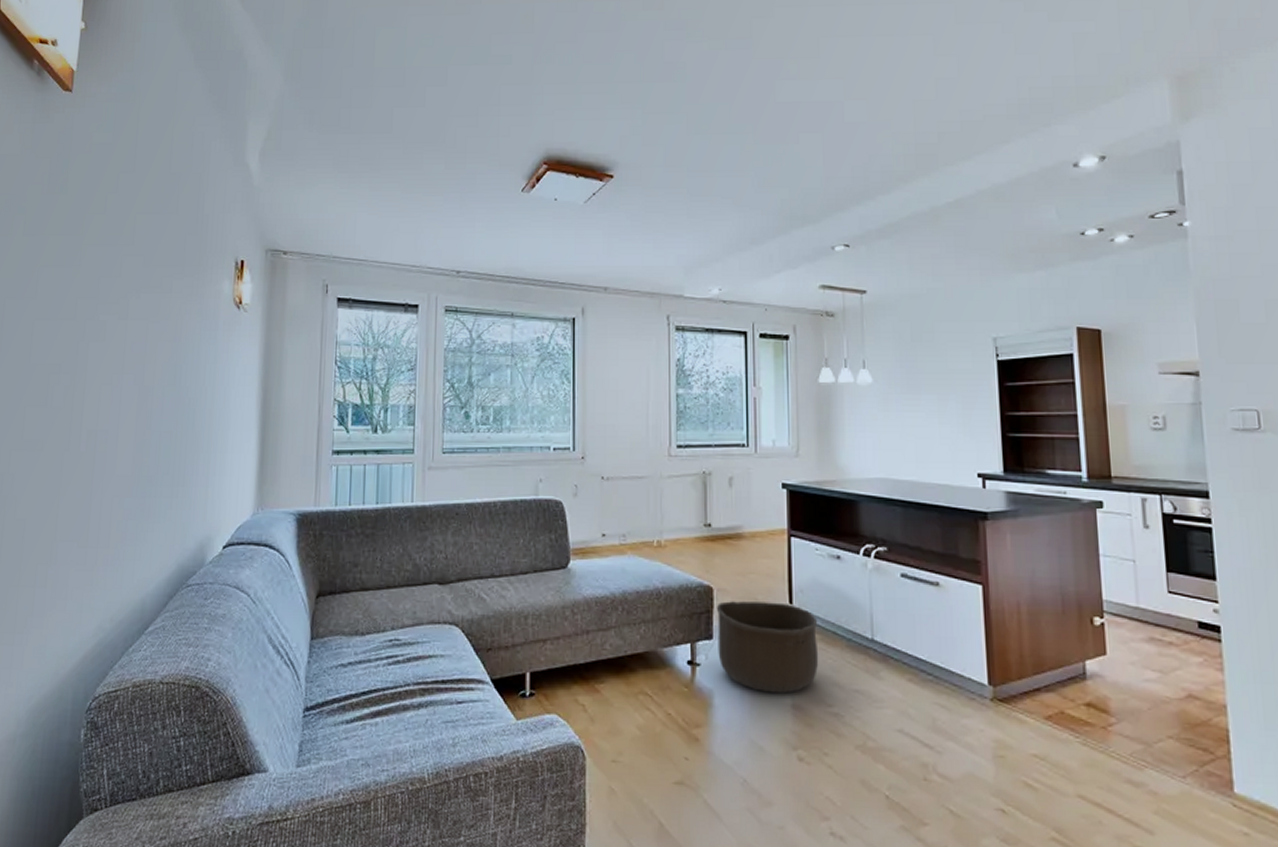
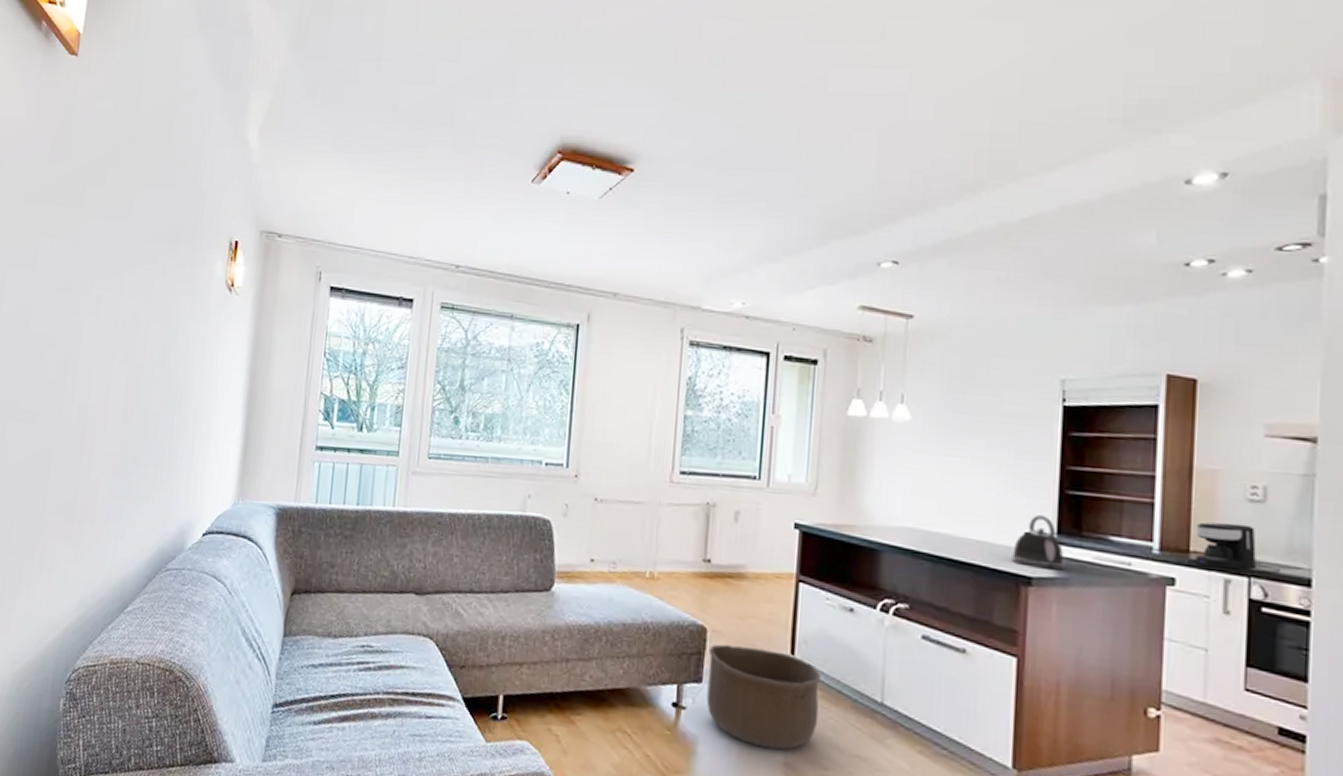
kettle: none [969,457,1013,504] -> present [1012,514,1065,571]
coffee maker: none [1110,449,1184,491] -> present [1187,522,1280,575]

